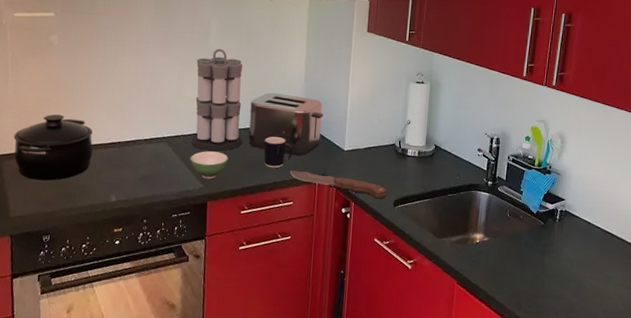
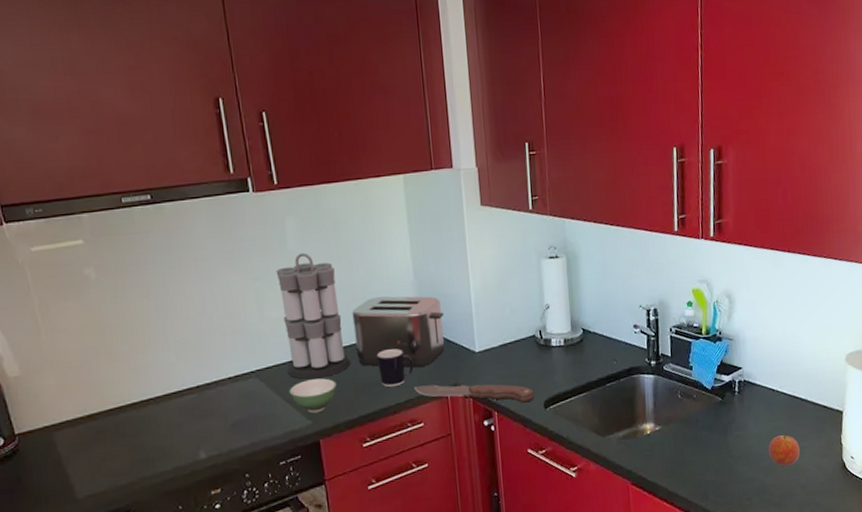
saucepan: present [14,114,93,181] -> none [62,364,167,449]
fruit: none [578,262,606,292] -> present [768,433,800,467]

